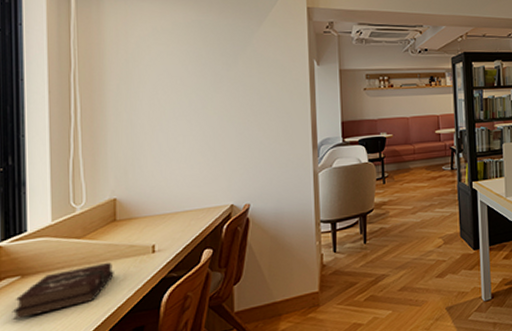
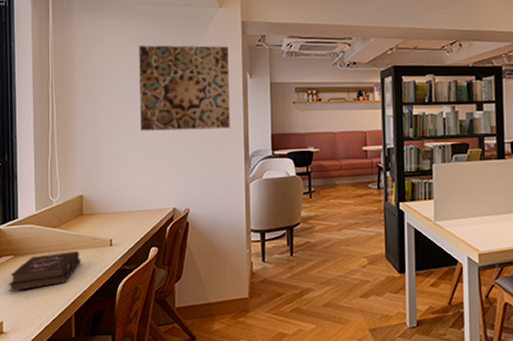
wall art: none [187,31,296,124] -> present [139,45,230,131]

